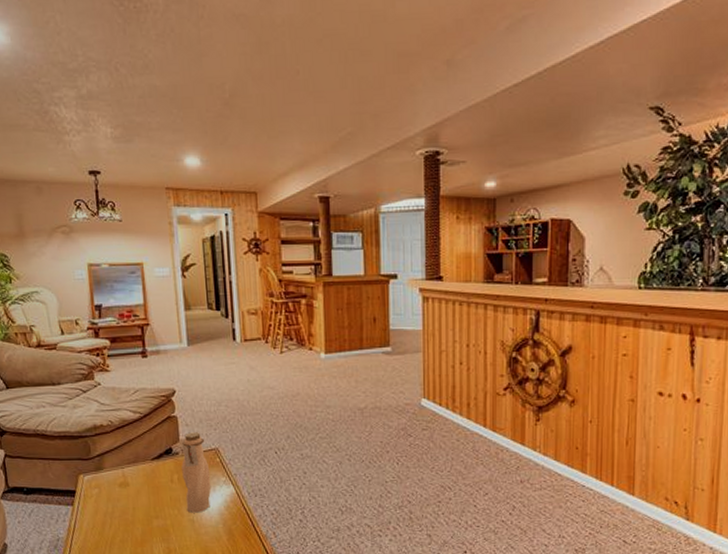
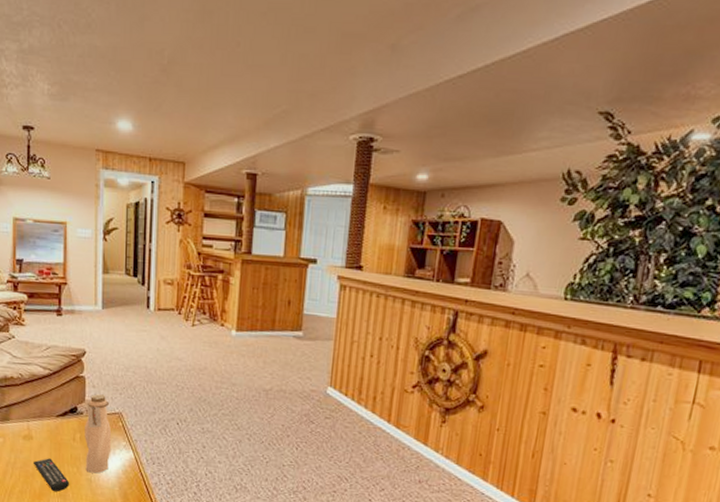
remote control: none [131,503,172,536] -> present [32,458,70,492]

